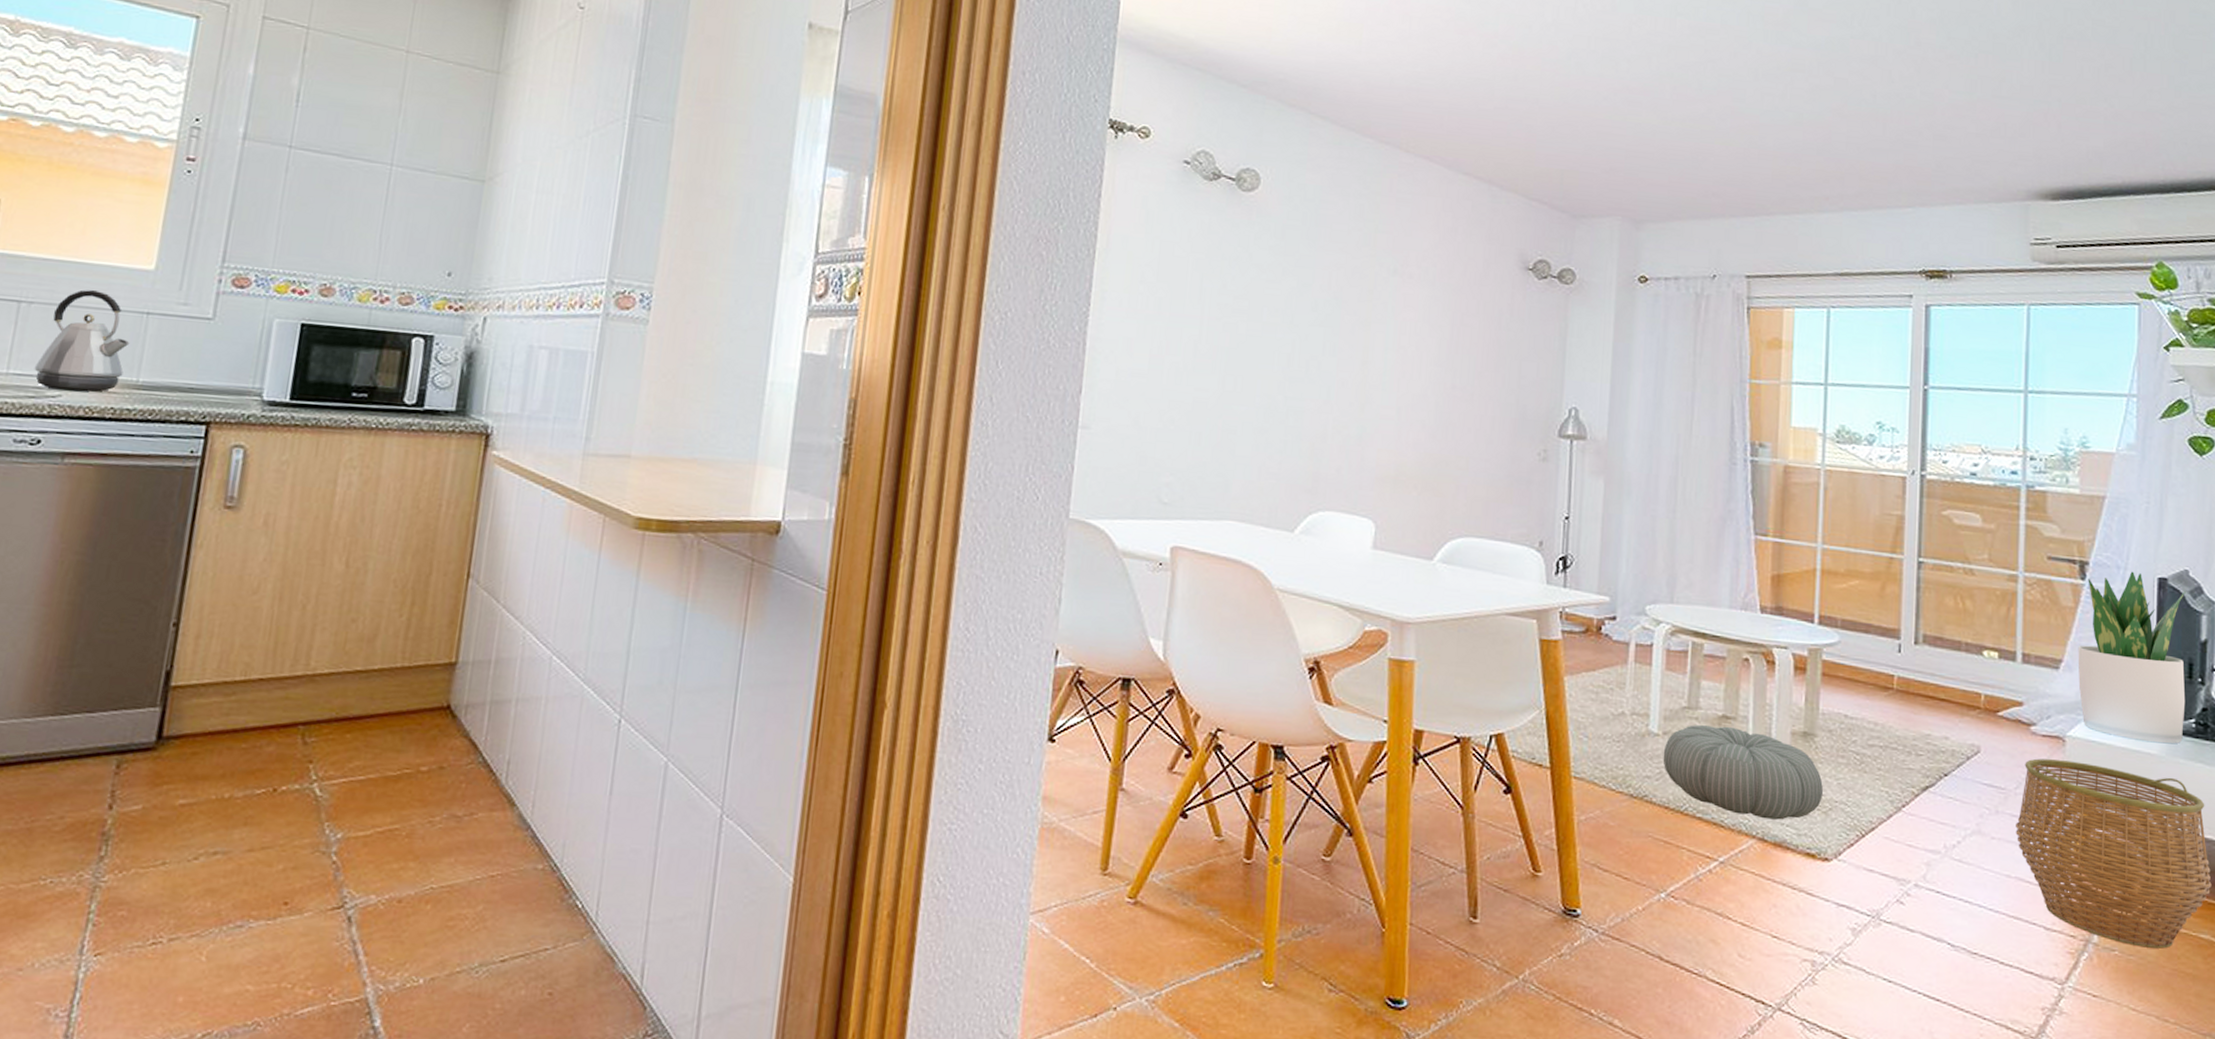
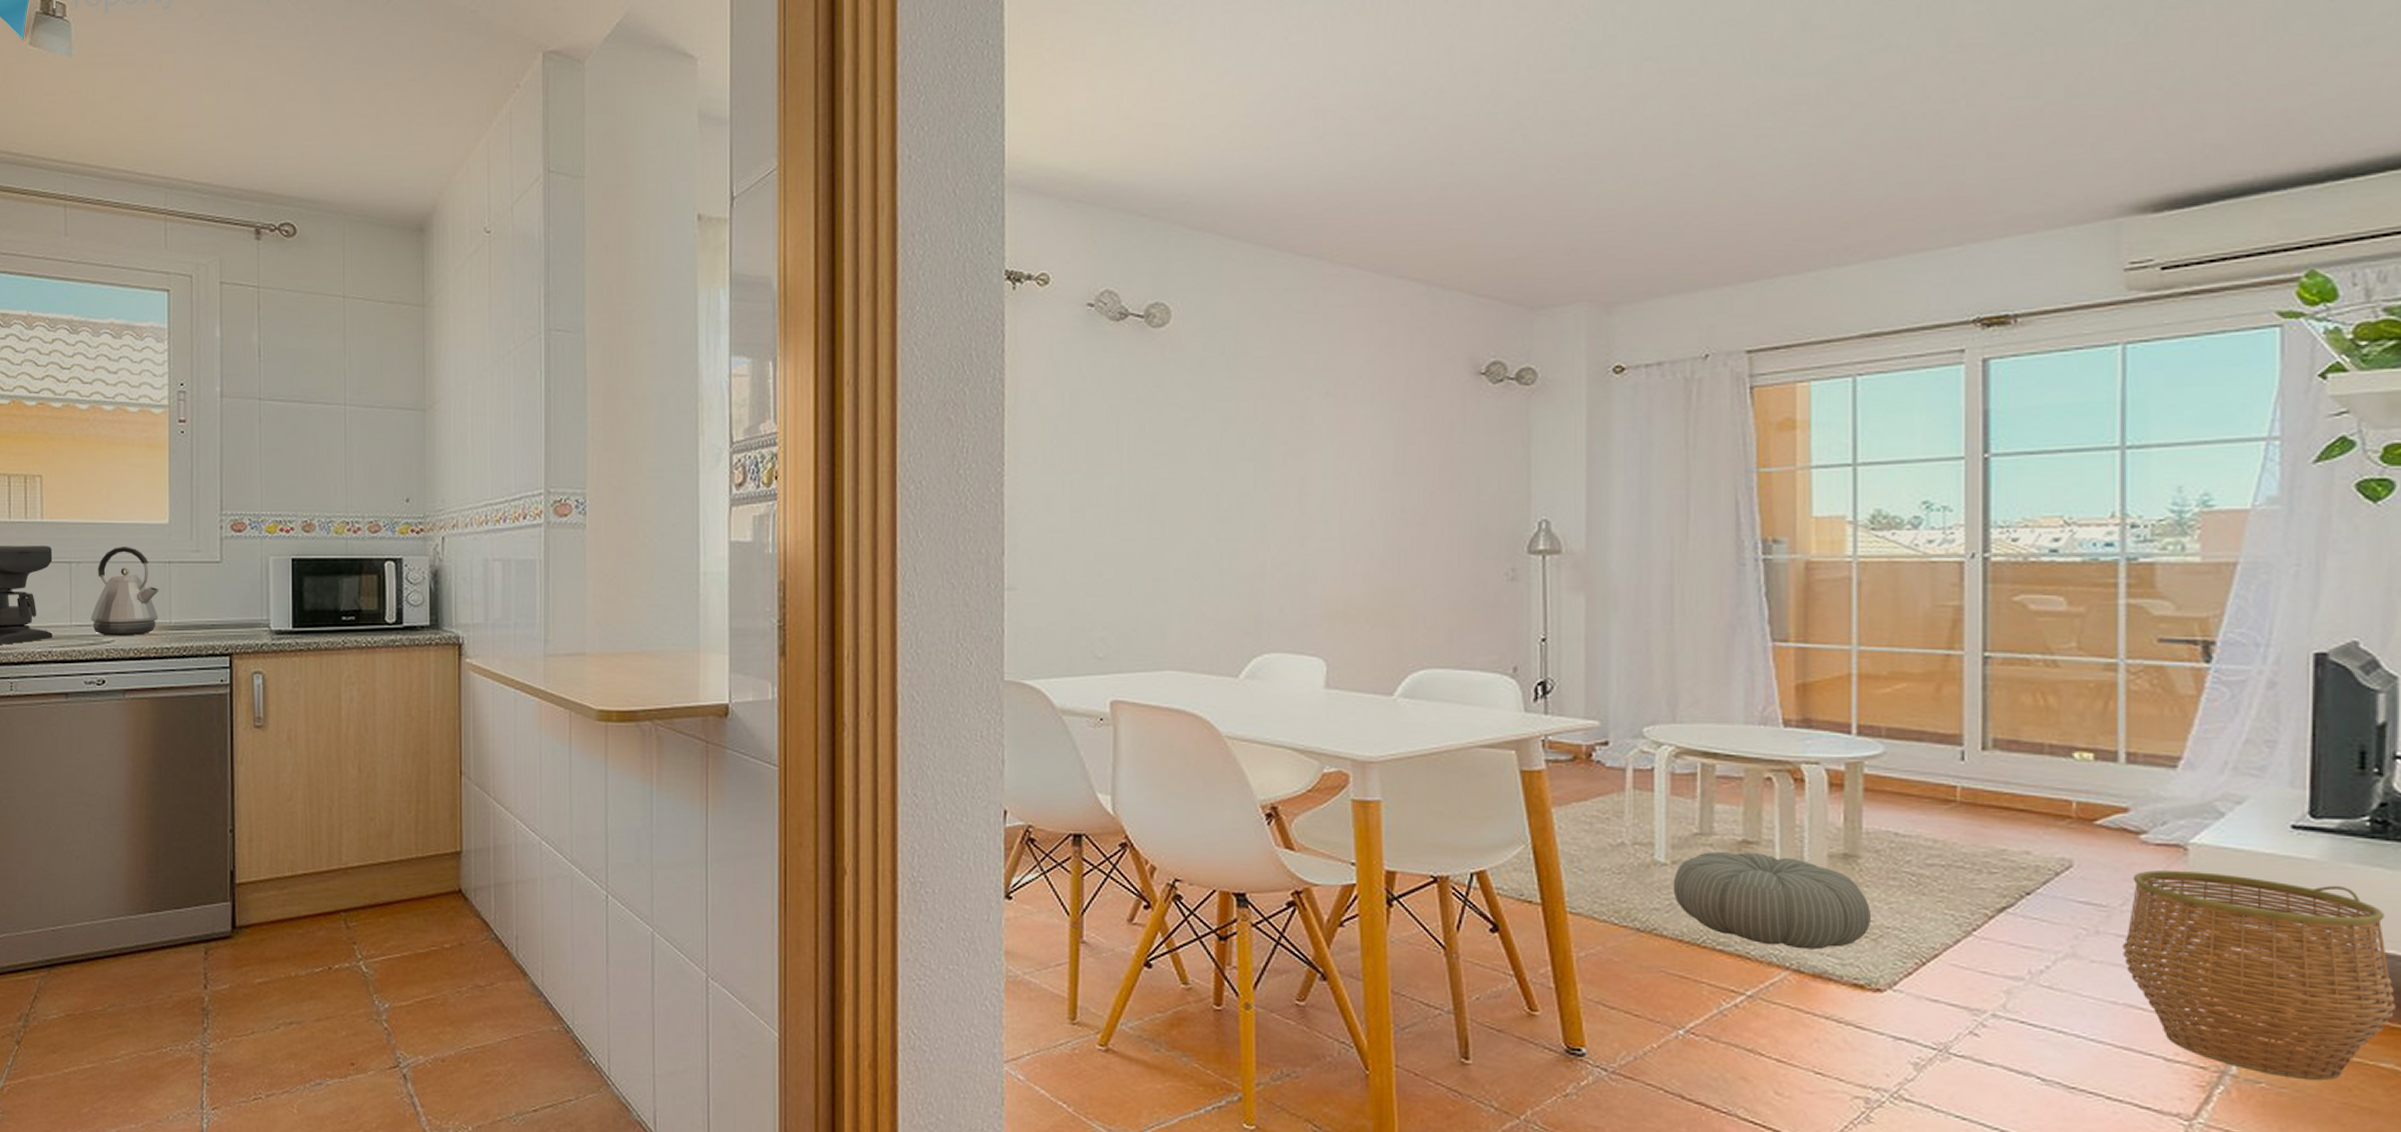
planter: present [2078,571,2186,745] -> none [2202,648,2356,847]

